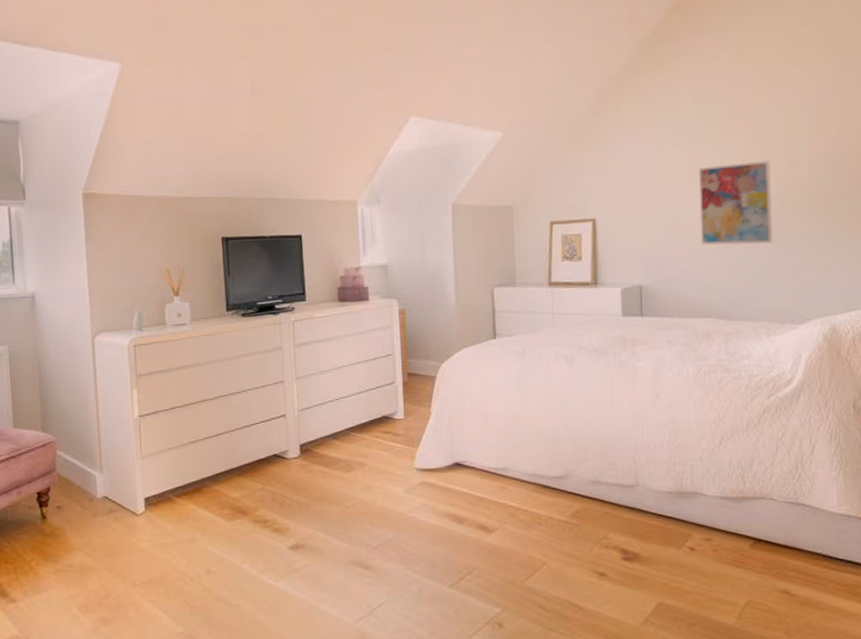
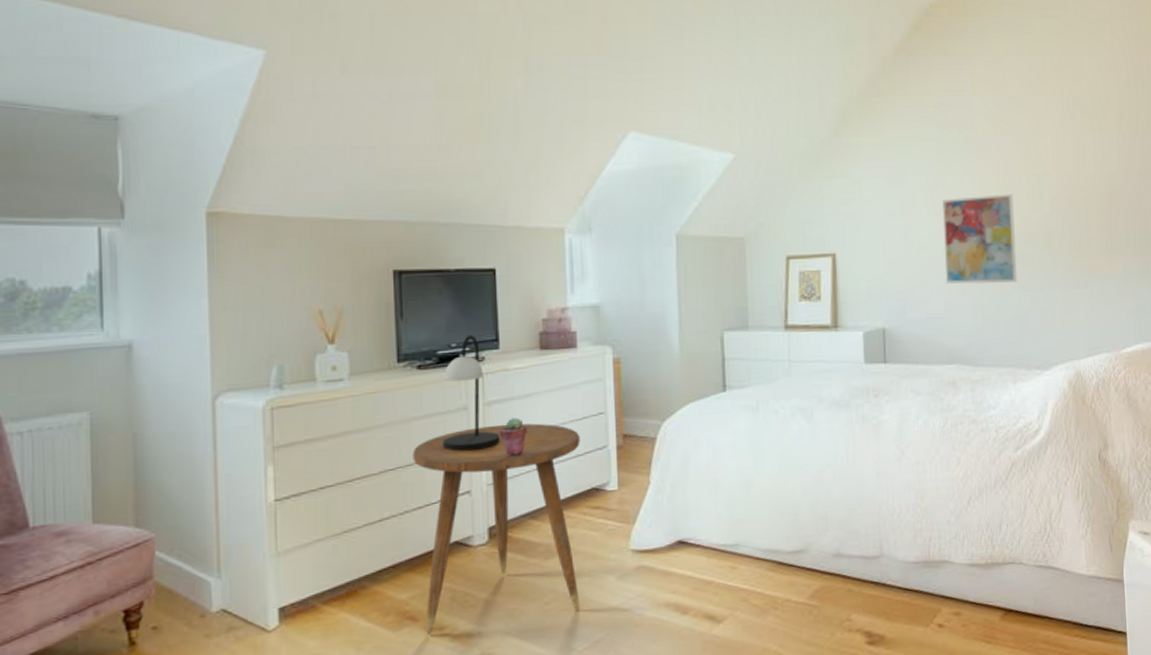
side table: none [240,362,374,526] -> present [412,423,580,636]
table lamp: none [263,289,308,383] -> present [443,334,500,451]
potted succulent: none [307,357,329,388] -> present [499,418,527,456]

